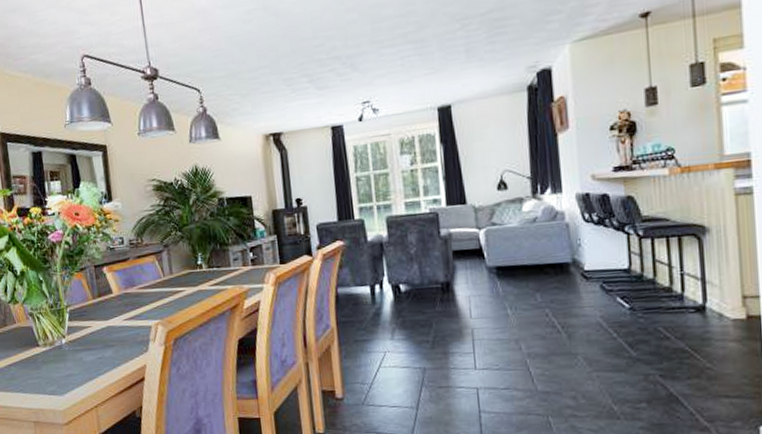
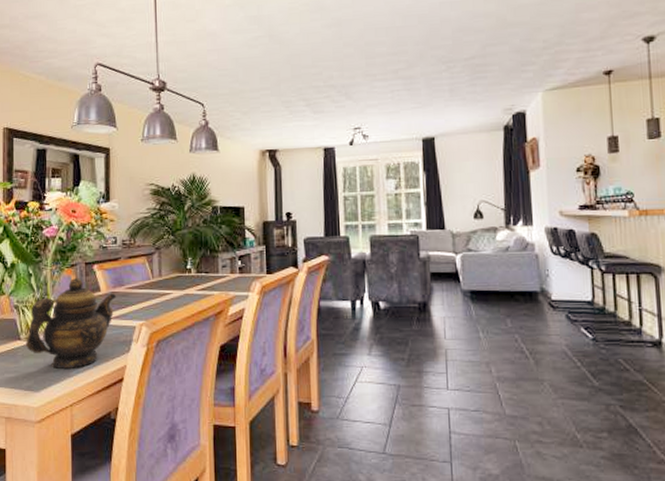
teapot: none [44,280,130,373] -> present [26,277,117,370]

